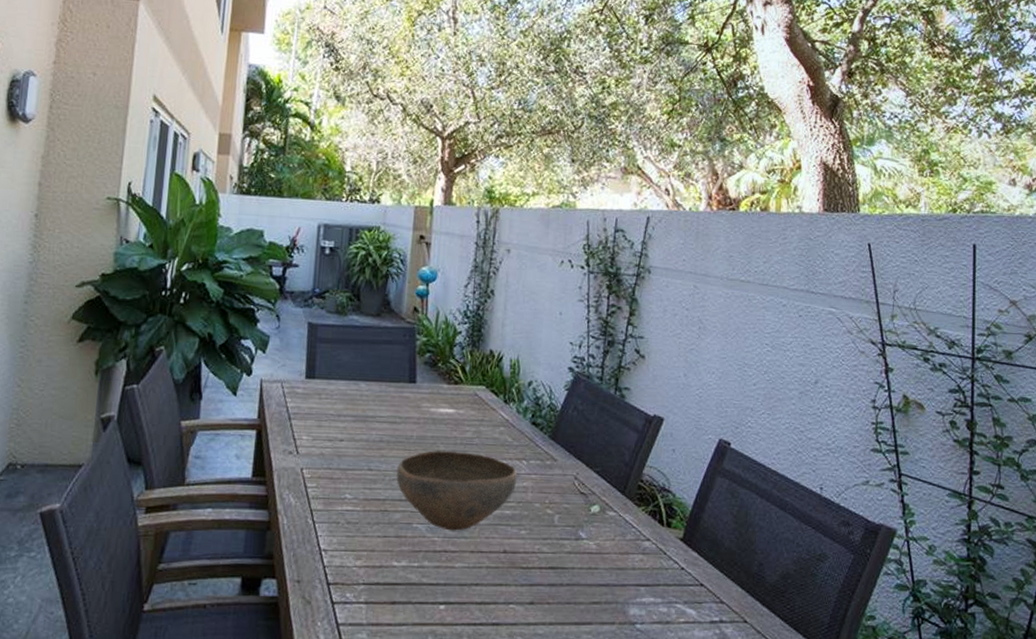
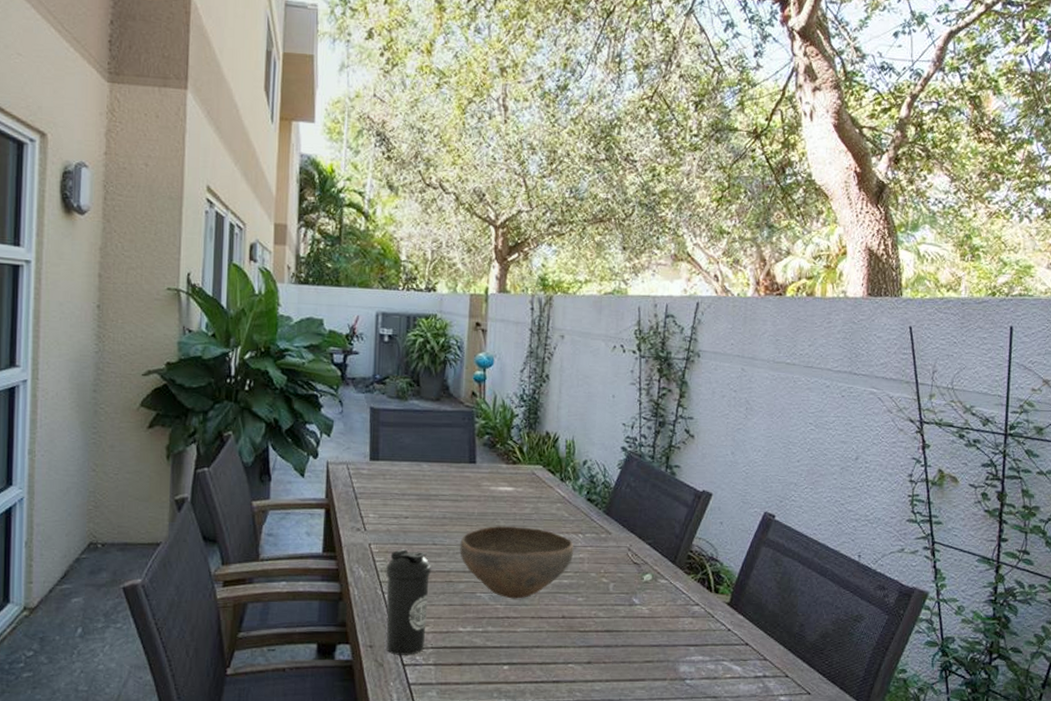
water bottle: none [315,473,366,592] -> present [386,548,431,655]

